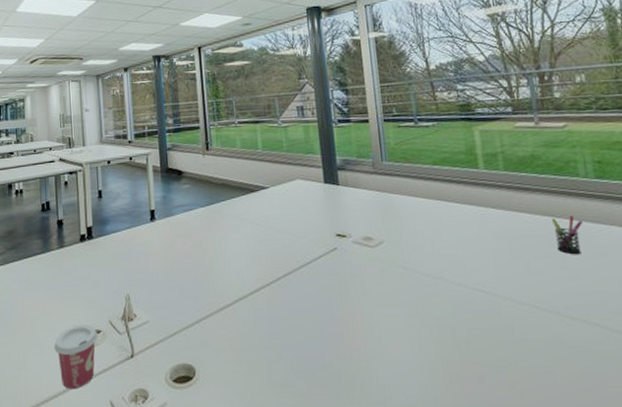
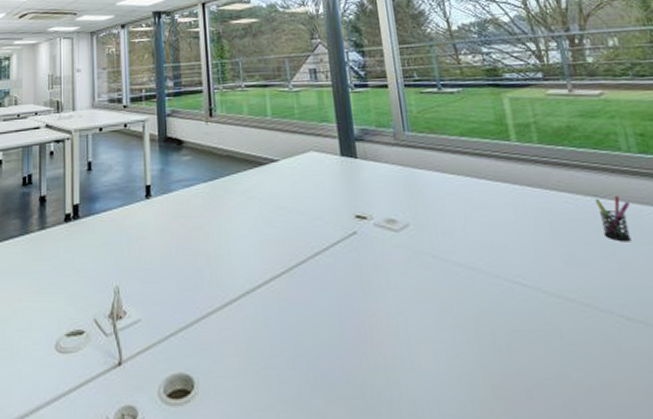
cup: present [54,324,98,390] -> none [28,323,81,406]

